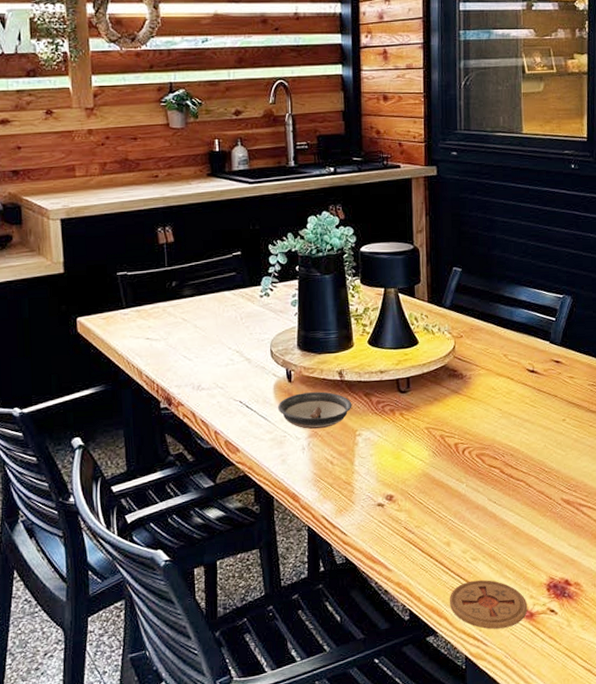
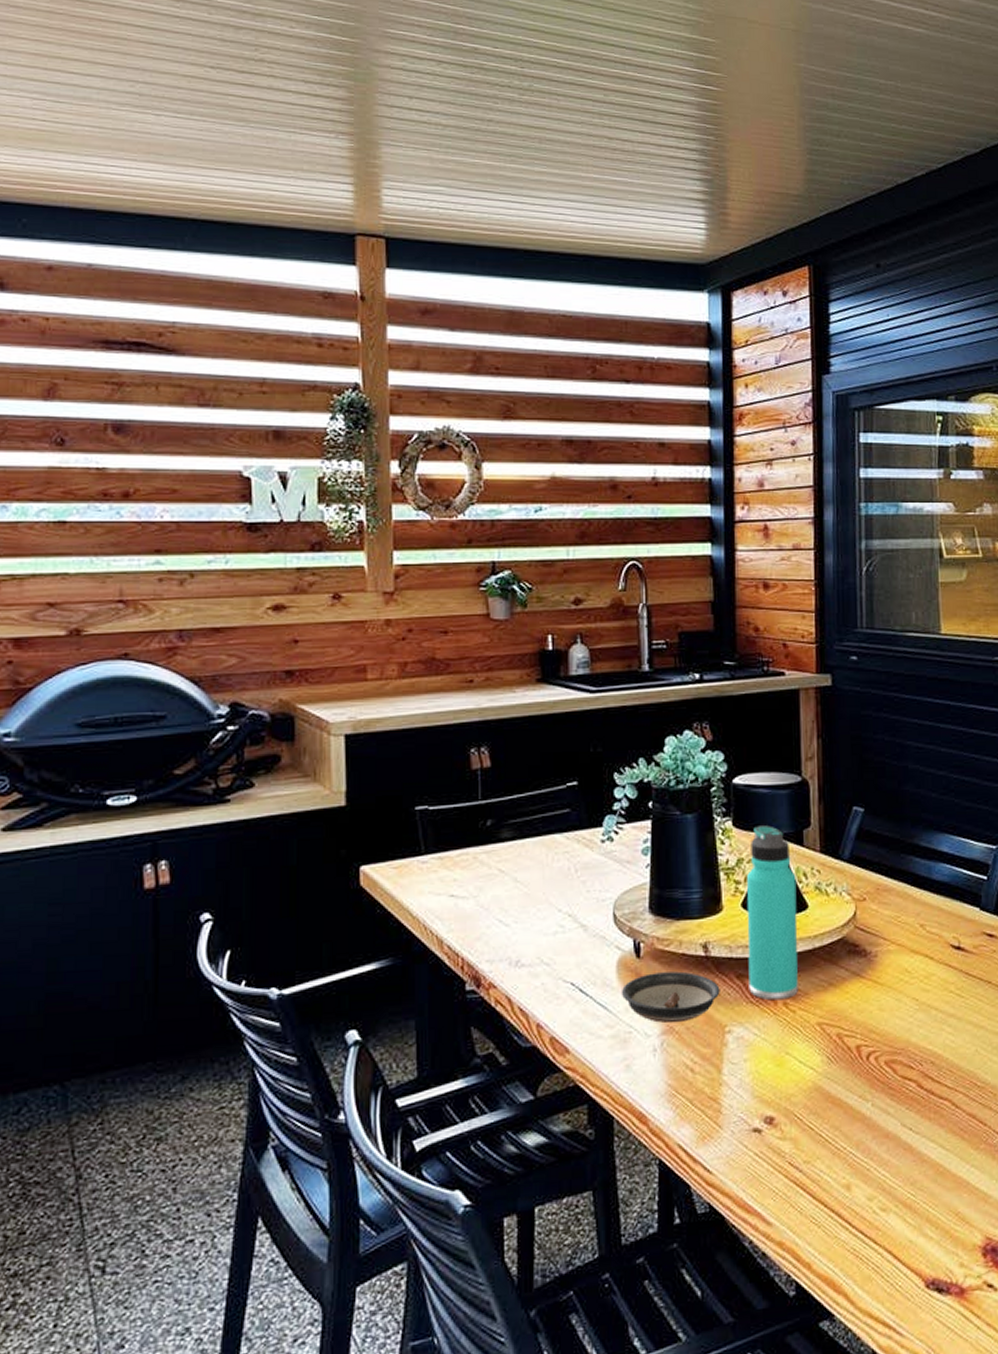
thermos bottle: none [371,282,411,412] -> present [746,825,798,1001]
coaster: present [449,579,528,629] -> none [850,1239,957,1311]

